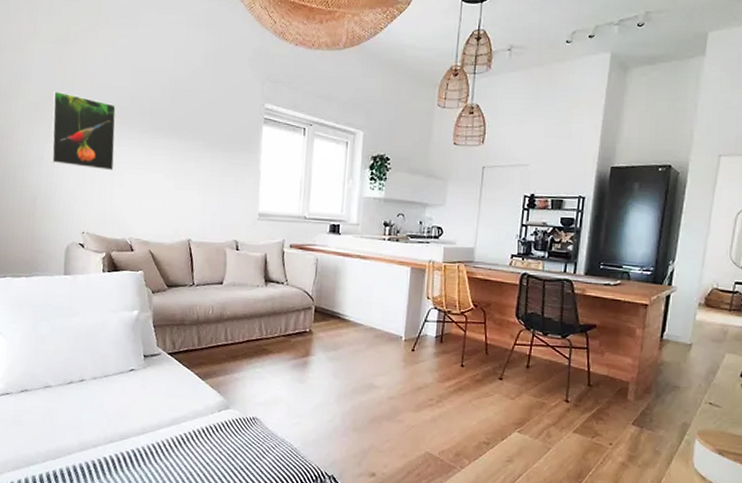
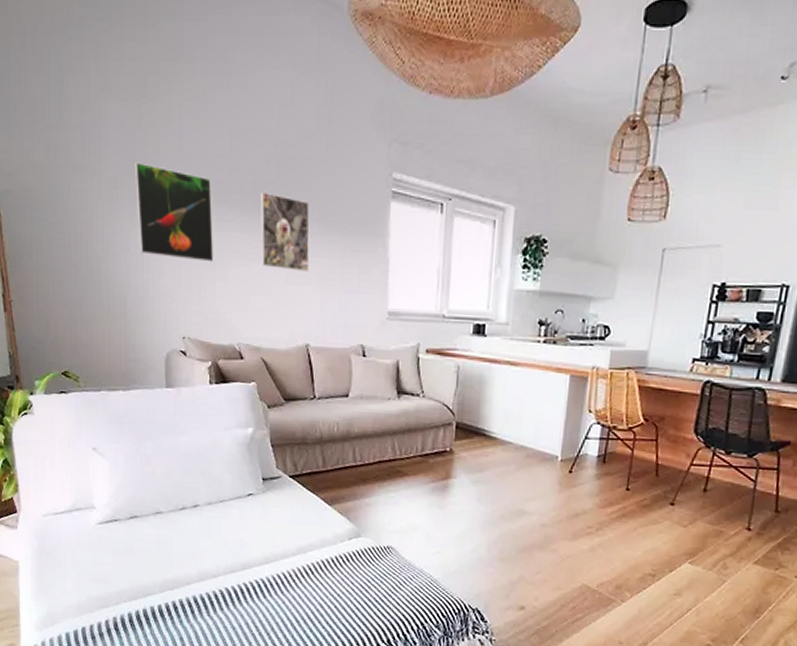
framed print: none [153,116,196,179] -> present [260,191,310,271]

